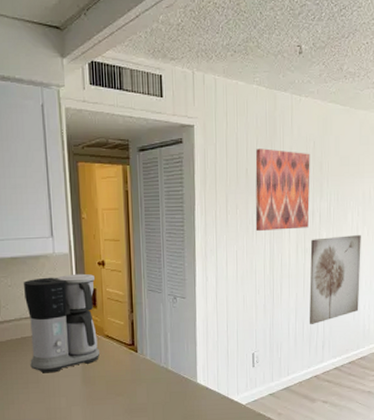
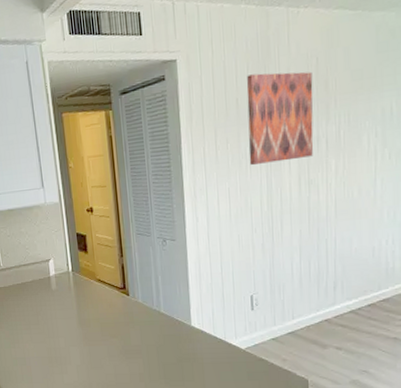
coffee maker: present [24,273,99,373] -> none [21,220,93,316]
wall art: present [309,235,361,325] -> none [315,159,381,265]

